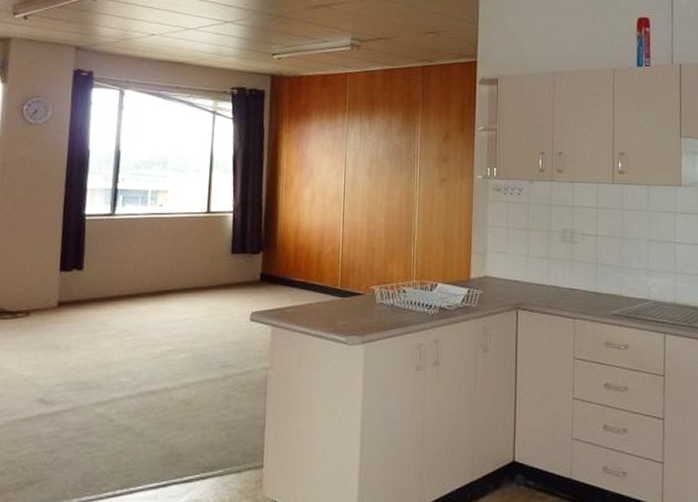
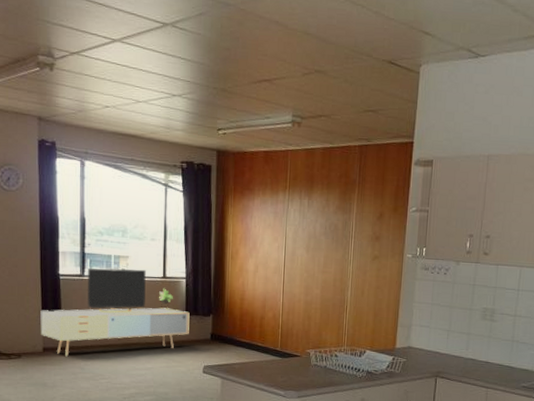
media console: none [56,204,236,311] -> present [40,268,190,357]

